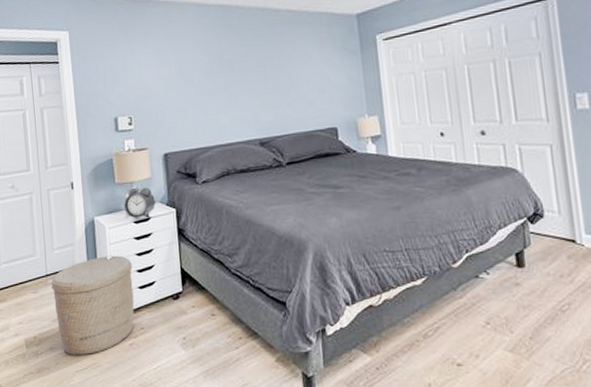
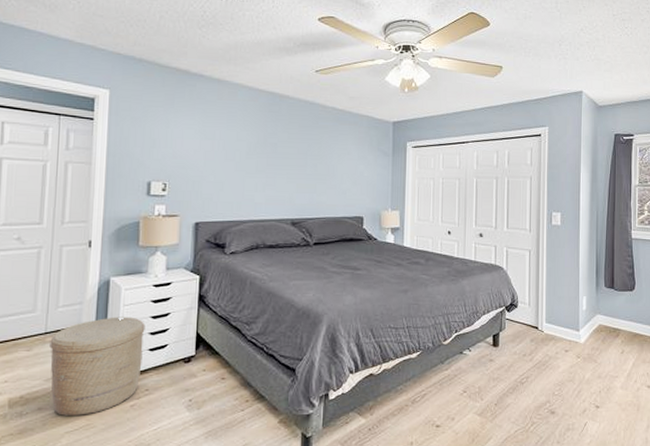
alarm clock: present [124,187,156,219] -> none [145,251,179,283]

